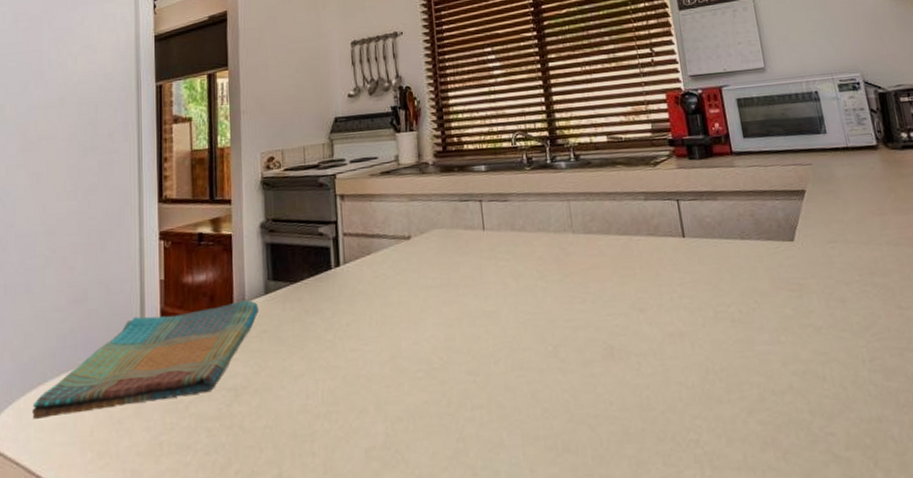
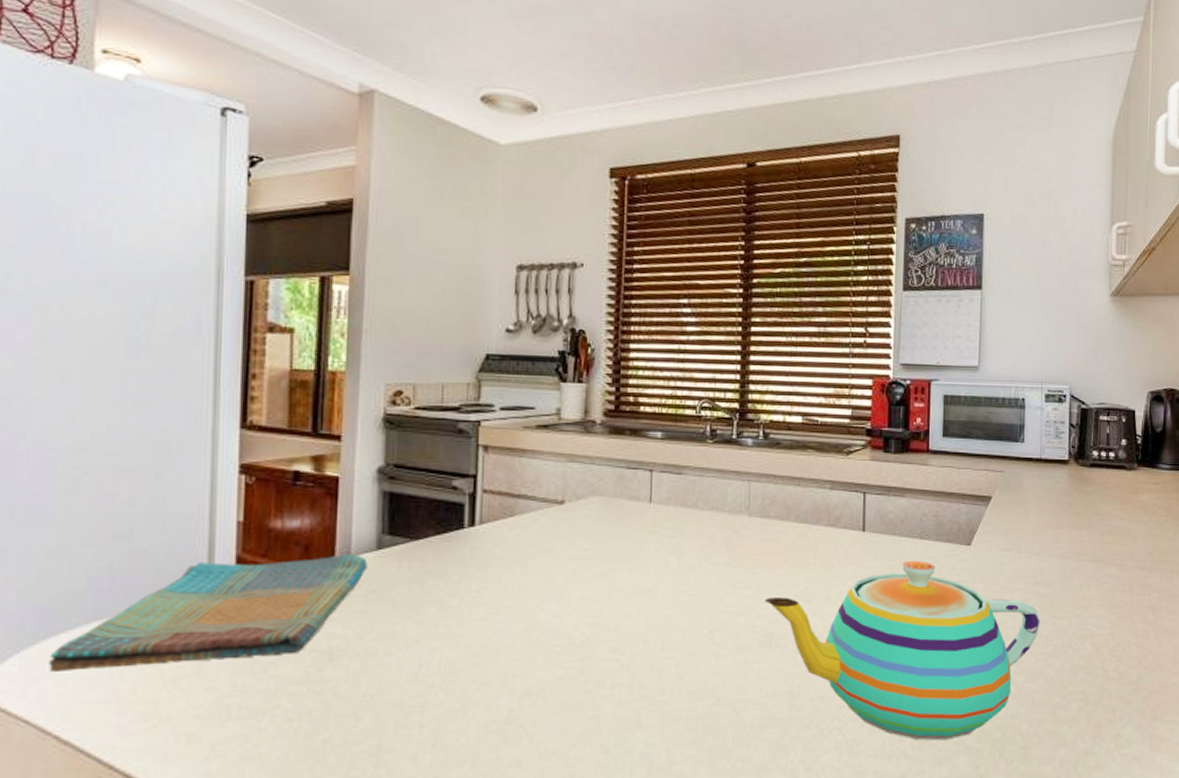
teapot: none [600,261,887,451] -> present [764,560,1040,741]

